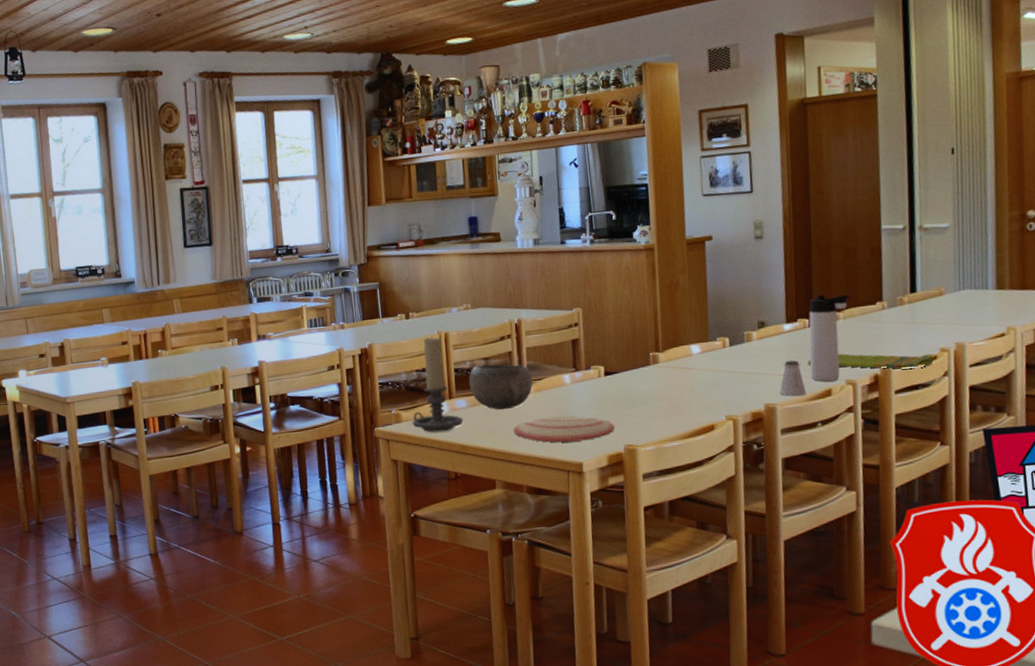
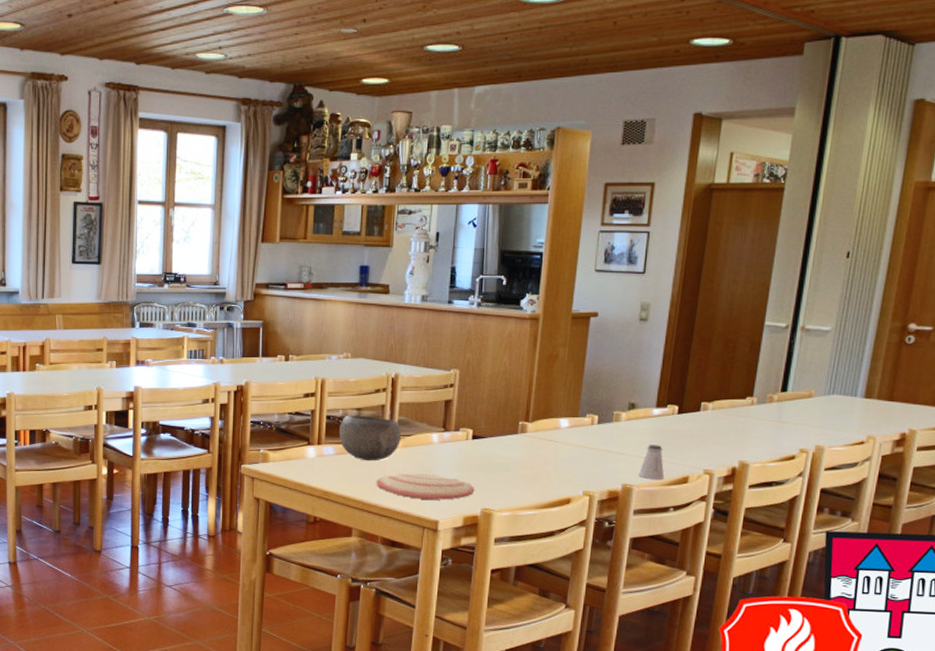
candle holder: present [412,336,464,433] -> none [278,381,329,476]
thermos bottle: present [808,294,850,382] -> none [671,383,723,469]
dish towel: present [808,353,934,370] -> none [670,444,792,467]

